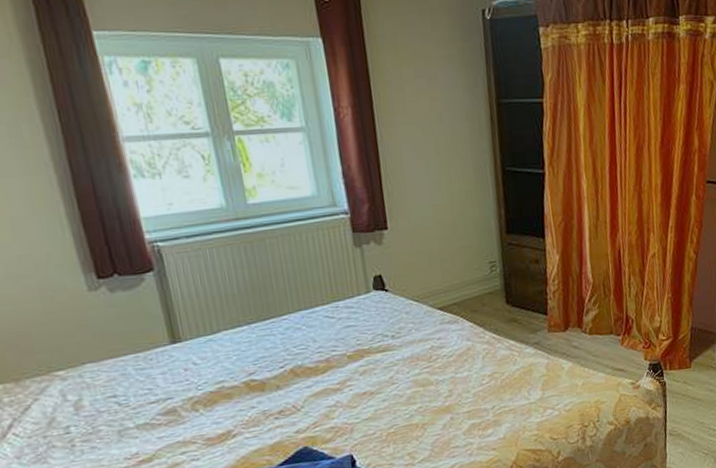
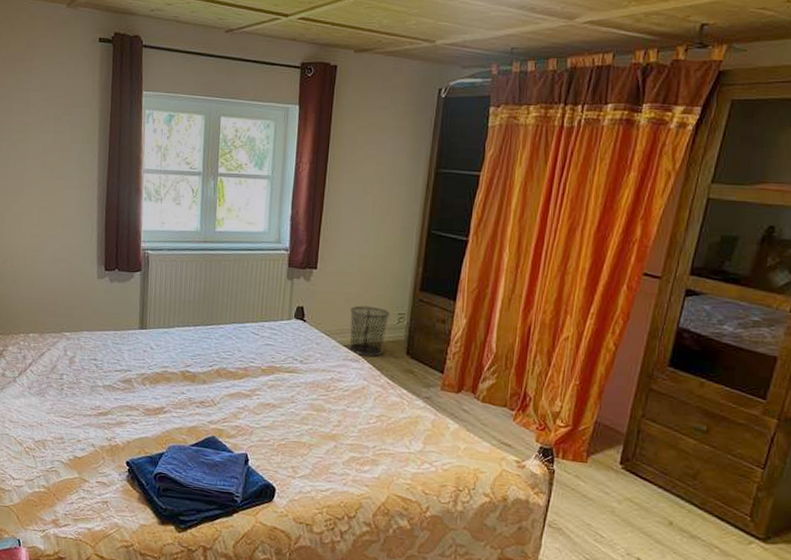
waste bin: none [436,259,481,316] -> present [349,305,391,357]

